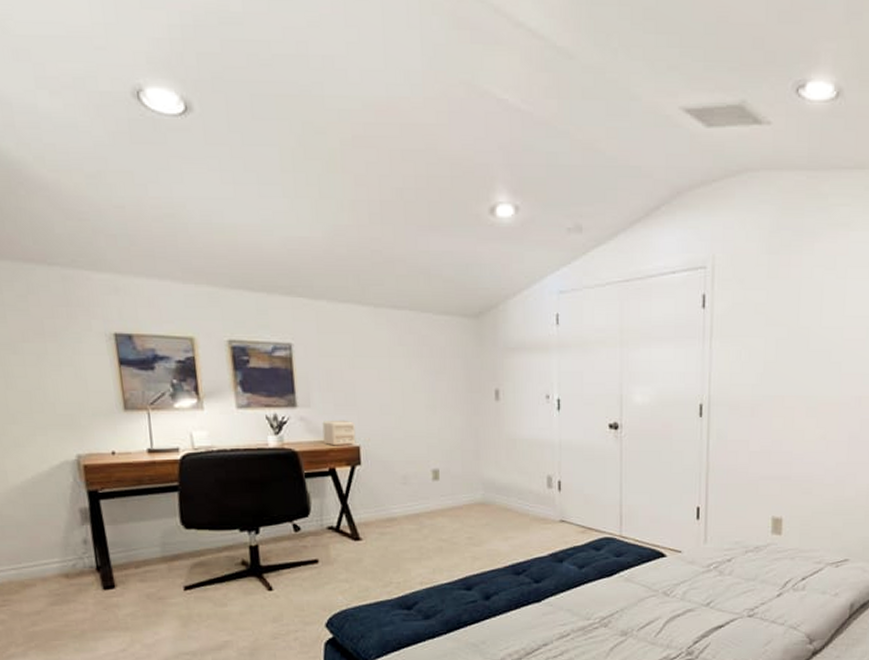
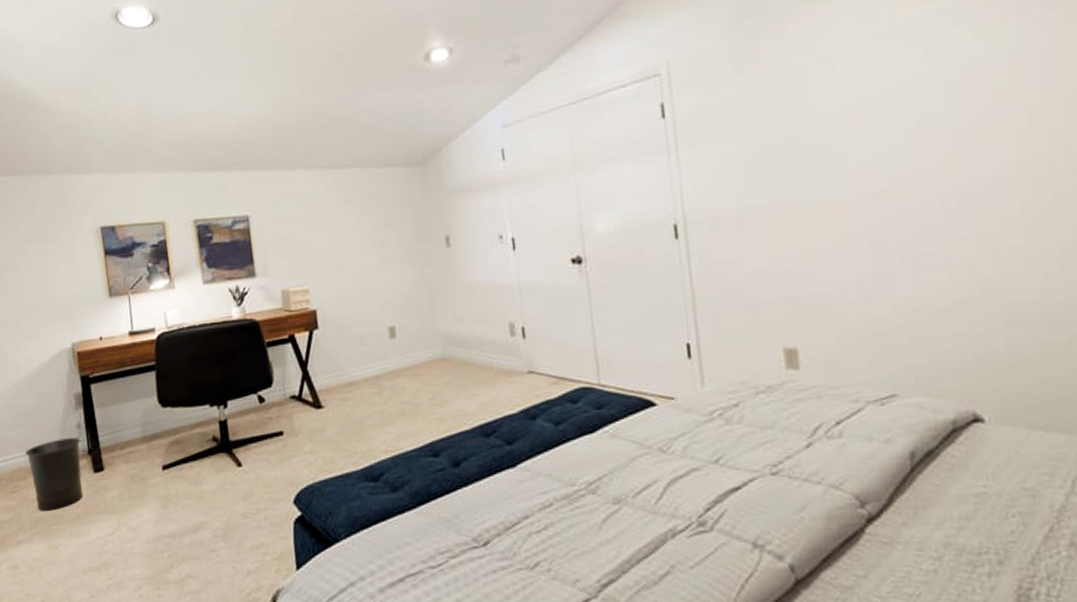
waste bin: none [18,554,90,626] -> present [25,438,84,511]

